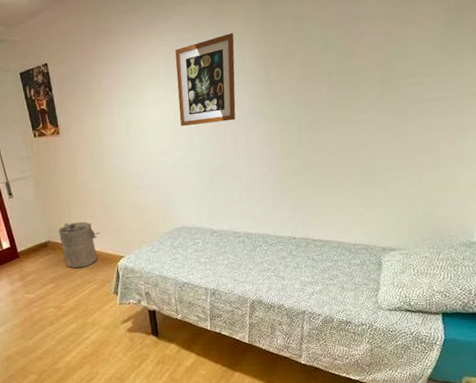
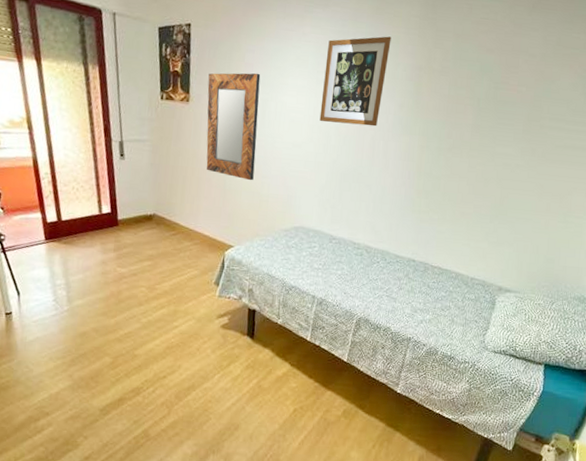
laundry hamper: present [59,221,100,269] -> none [167,198,213,250]
home mirror: none [72,94,131,194] -> present [206,73,261,181]

